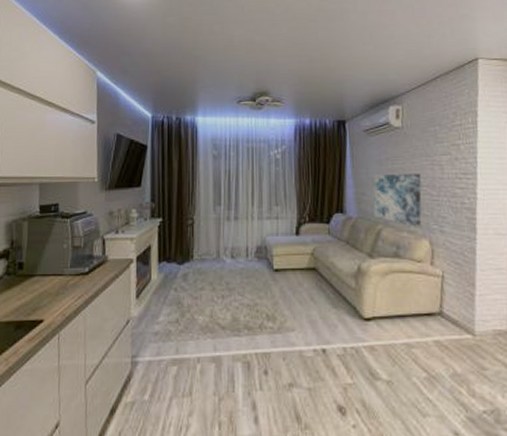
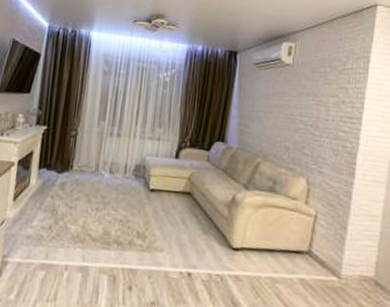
wall art: present [373,173,422,227] -> none [254,108,306,165]

